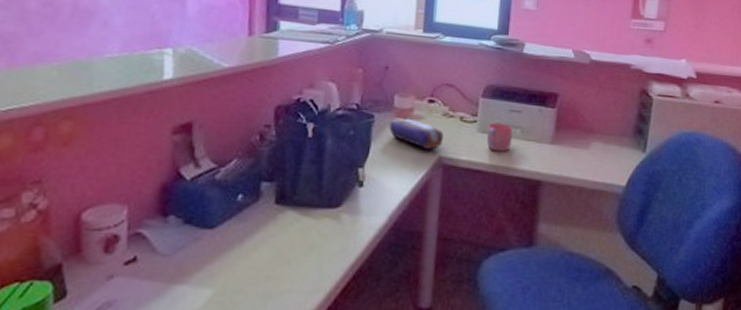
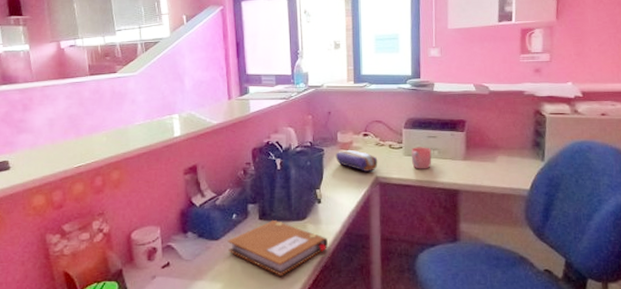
notebook: none [226,206,367,283] -> present [227,220,328,277]

